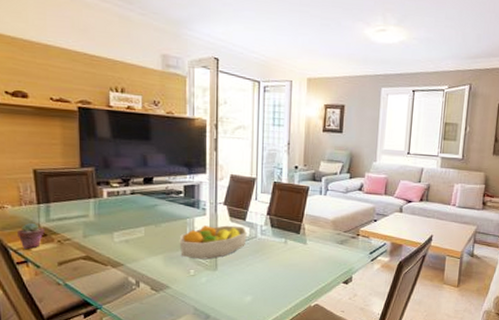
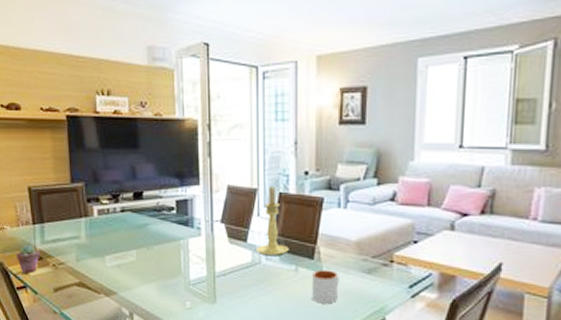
fruit bowl: present [179,225,247,260] -> none [173,248,249,290]
candle holder: none [253,176,280,232] -> present [256,186,289,256]
mug: none [297,242,319,268] -> present [312,269,340,304]

